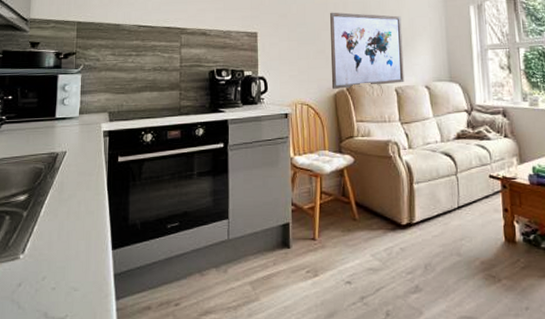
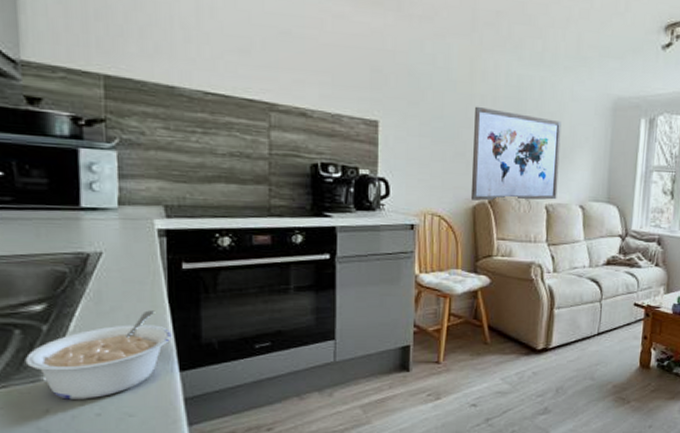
legume: none [10,197,108,275] -> present [25,310,172,400]

